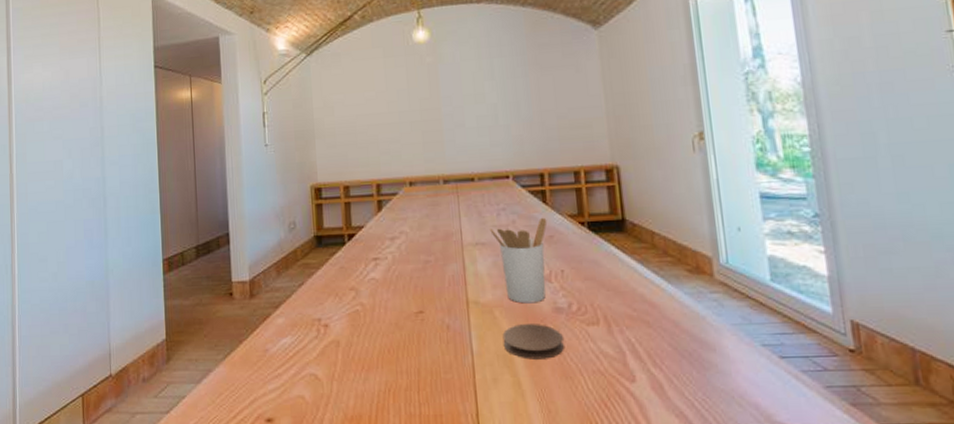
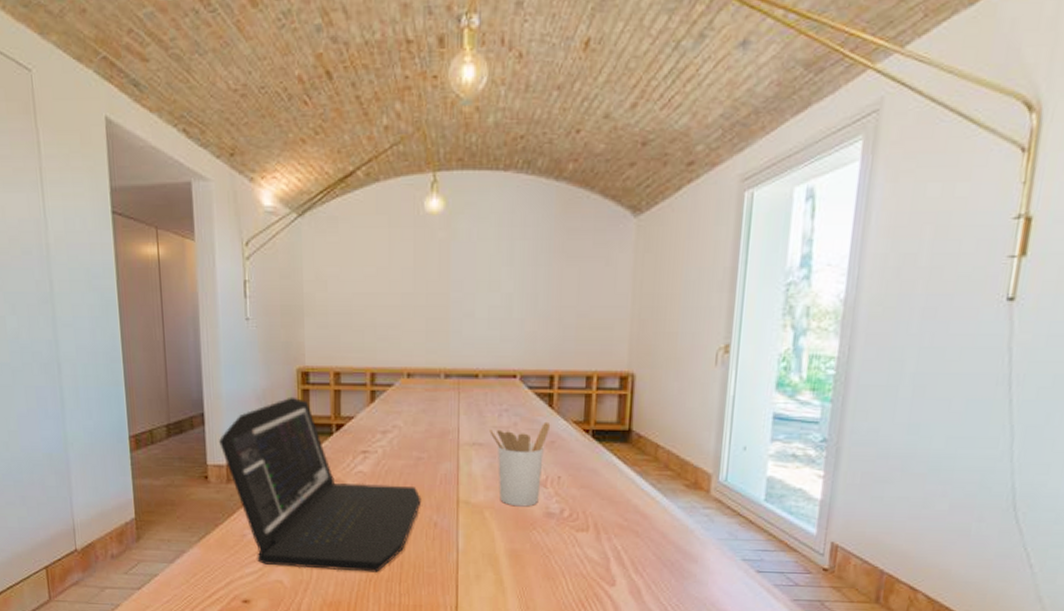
laptop: none [243,211,433,382] -> present [219,396,422,573]
coaster: present [502,324,564,360] -> none [490,526,551,560]

